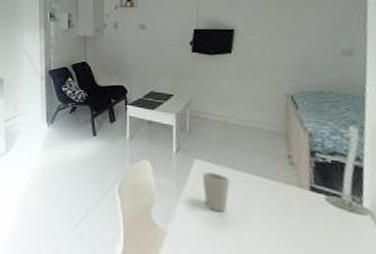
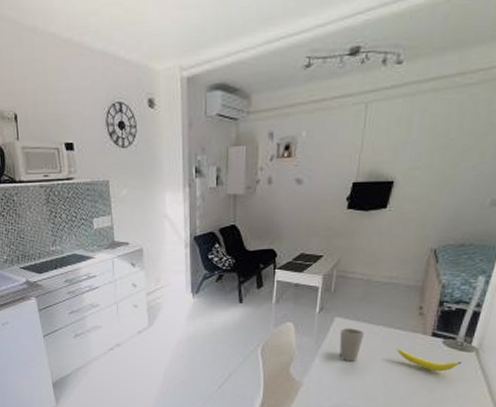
banana: none [271,201,357,237] -> present [396,348,462,372]

